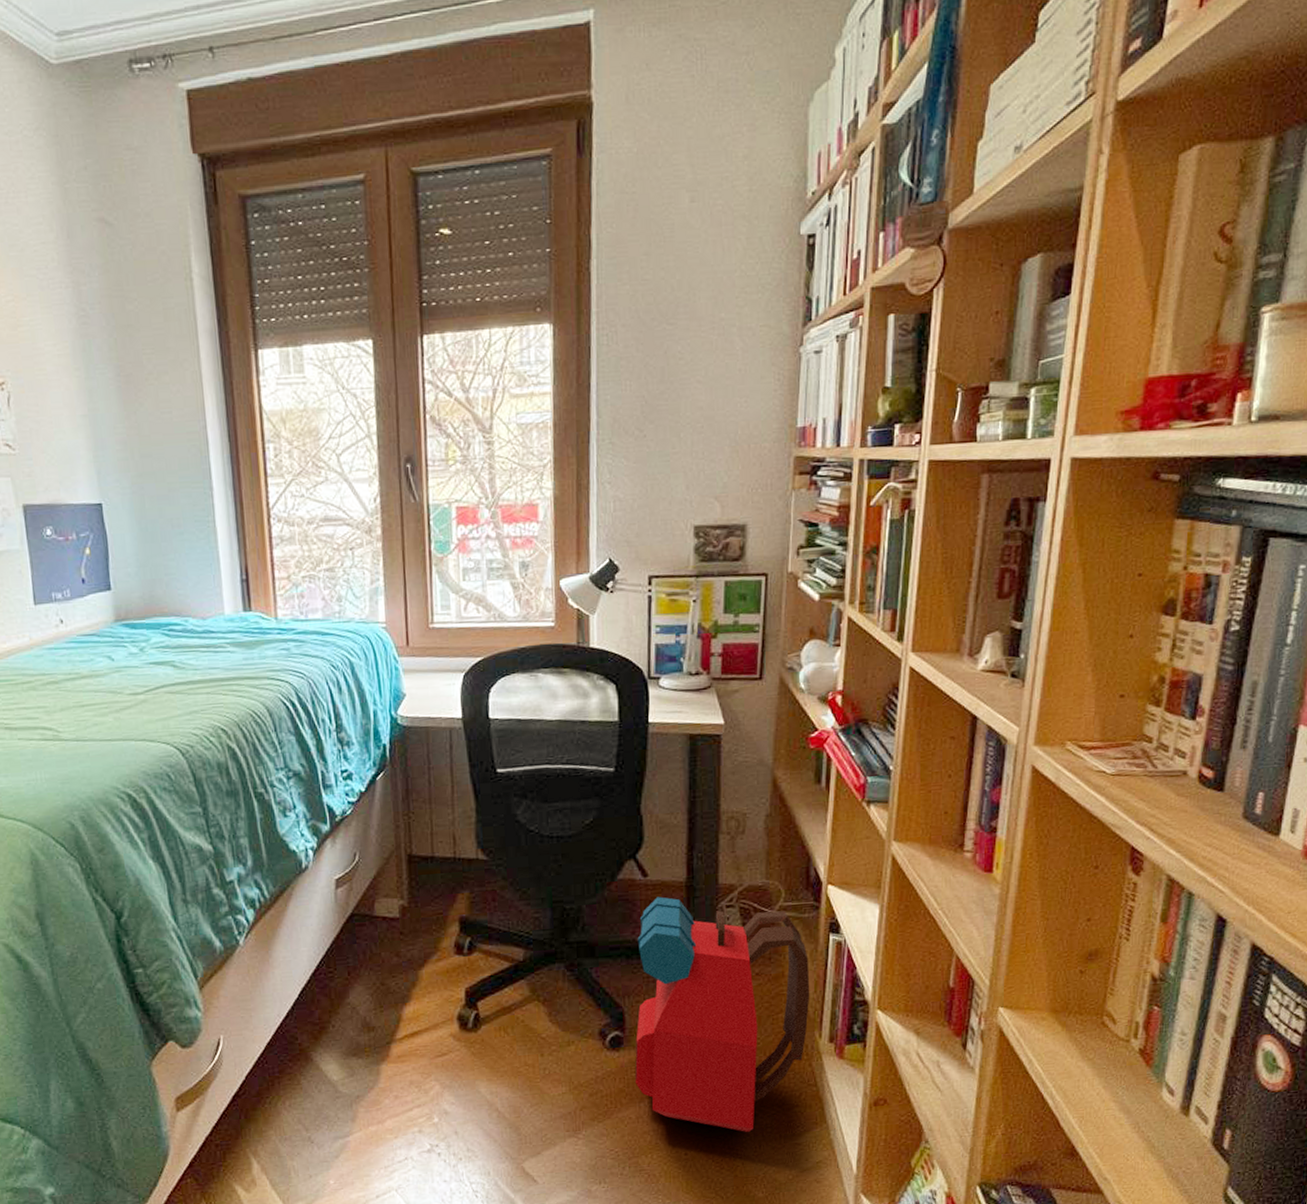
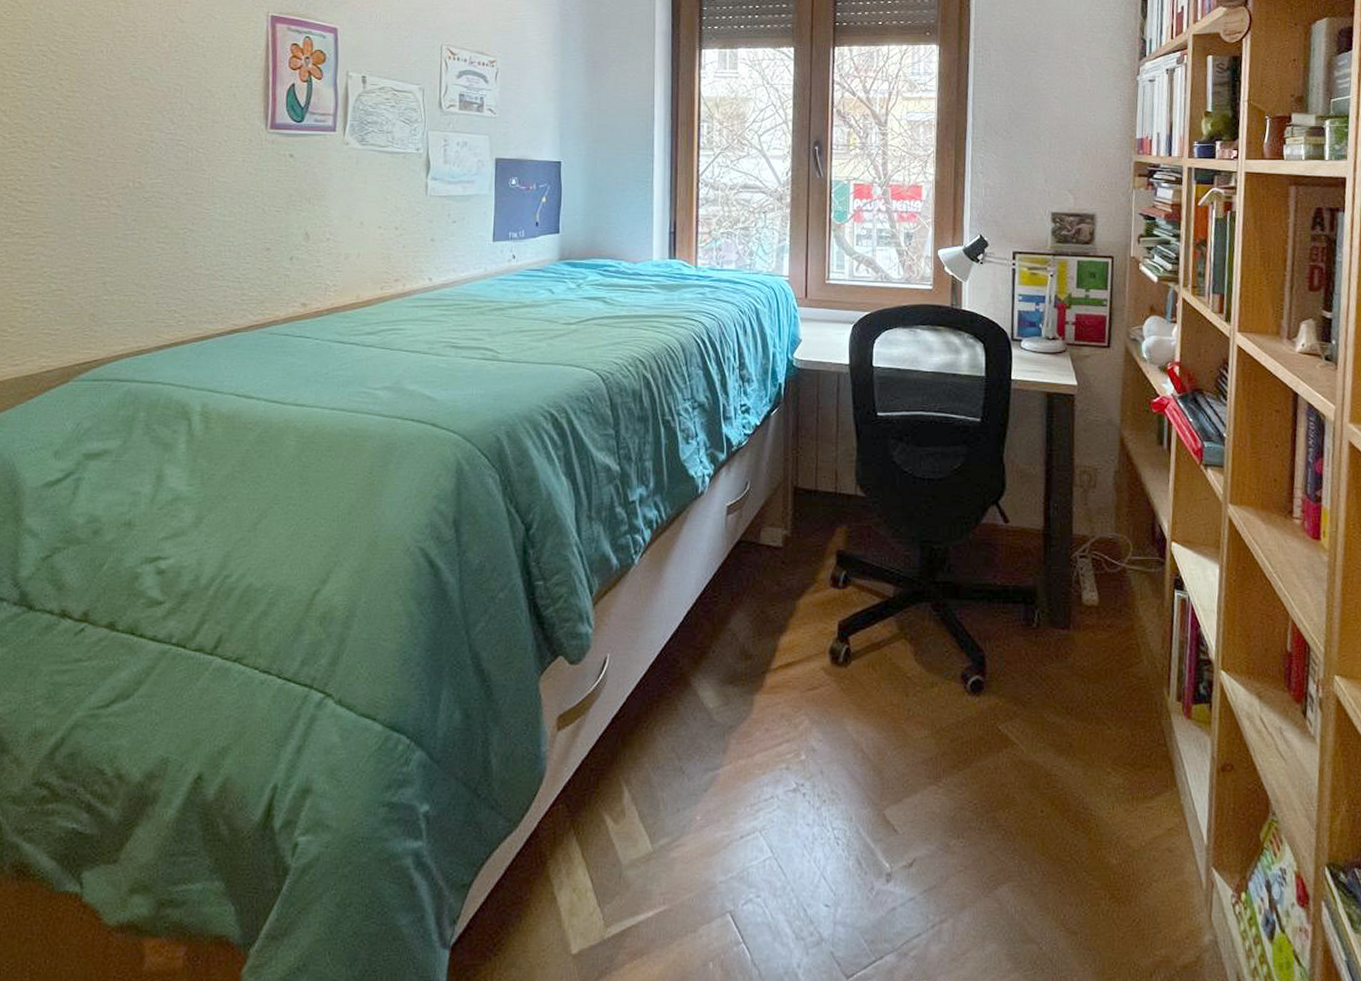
backpack: present [634,896,810,1133] -> none [993,543,1158,792]

